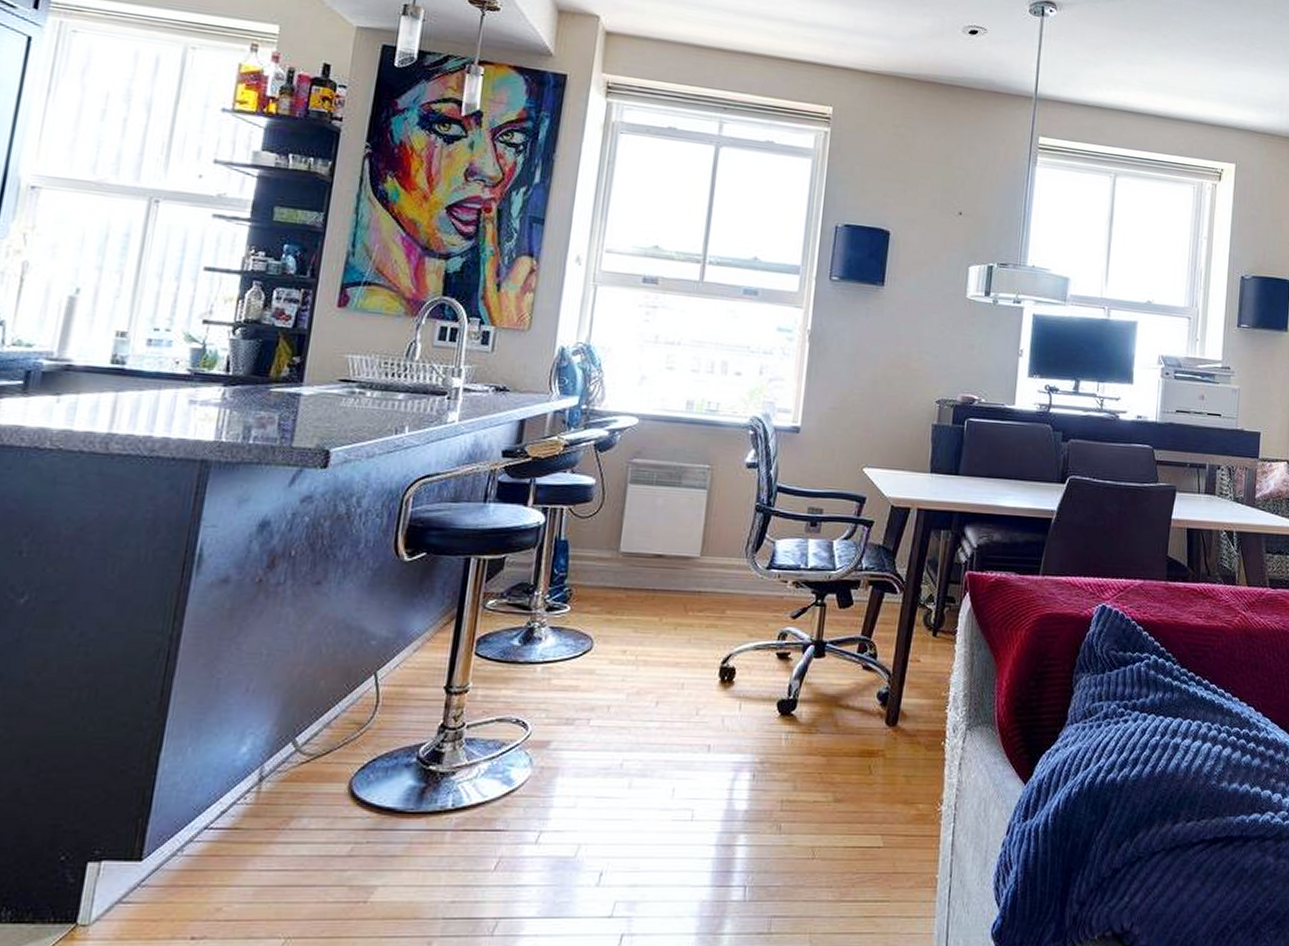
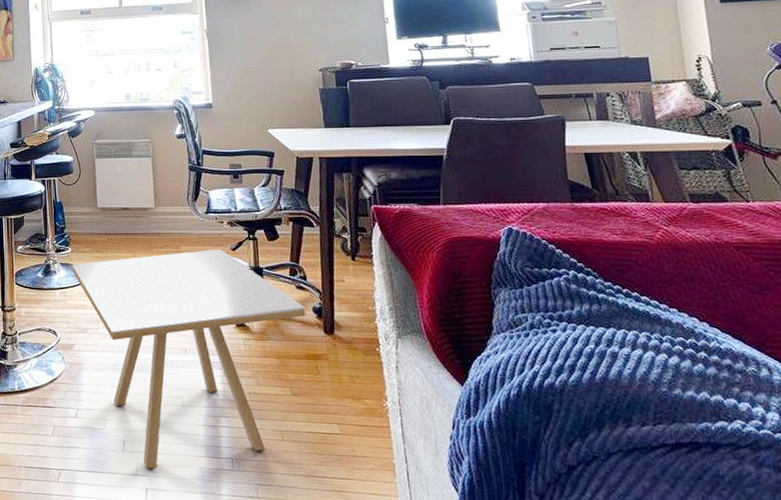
side table: none [566,615,869,908] -> present [72,249,306,469]

